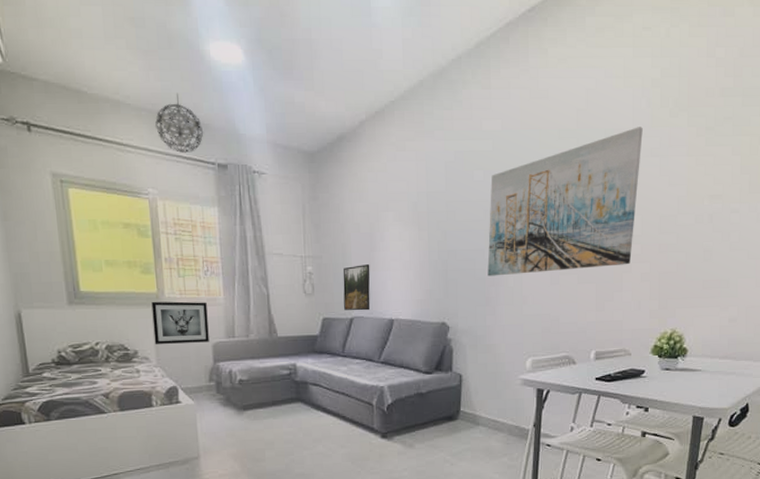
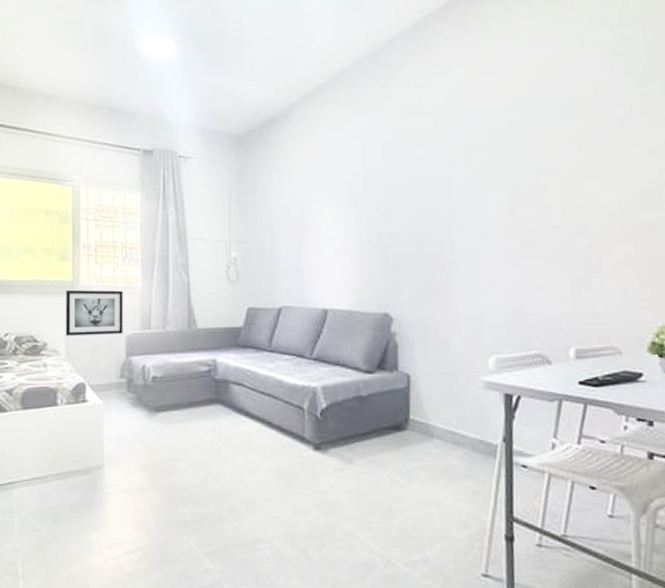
pendant light: present [155,94,204,153] -> none [85,86,131,140]
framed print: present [343,264,371,311] -> none [270,249,301,300]
wall art: present [487,127,643,276] -> none [435,96,610,261]

